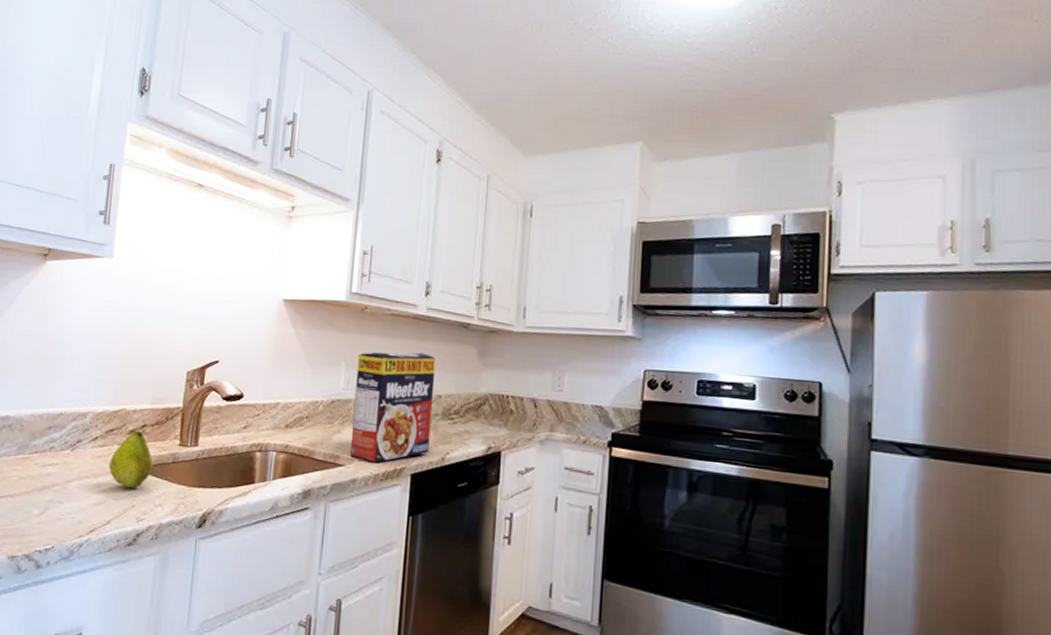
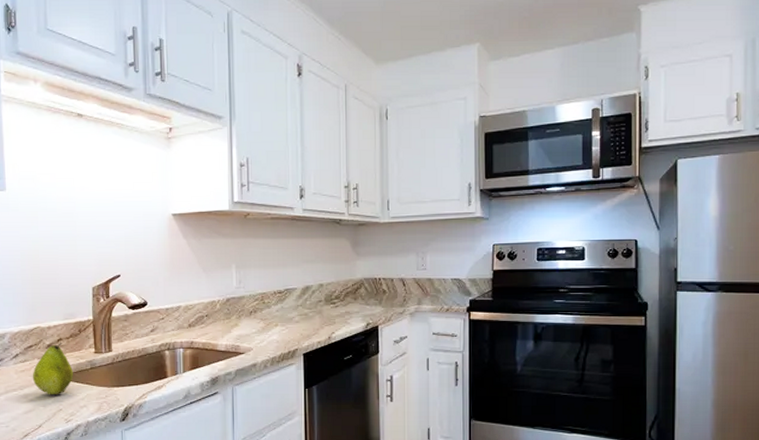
cereal box: present [350,352,437,463] -> none [246,249,317,348]

